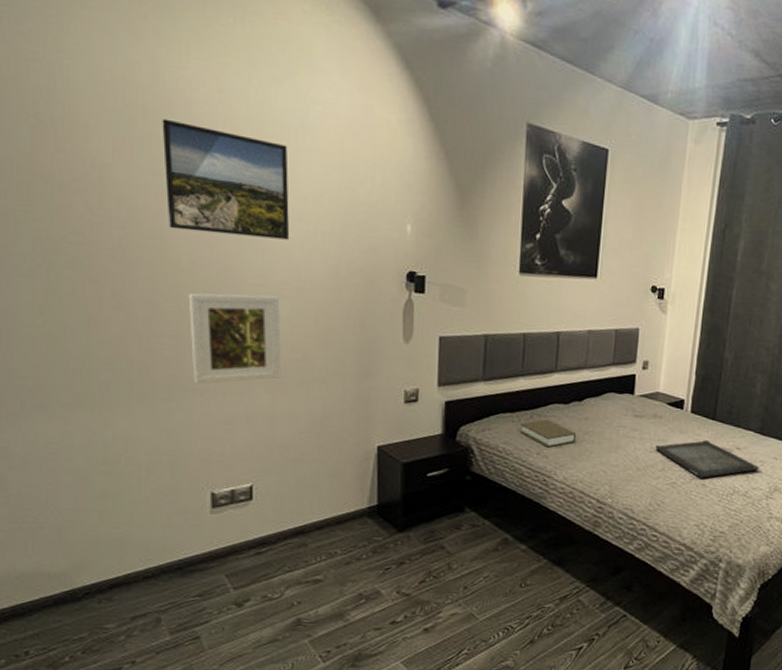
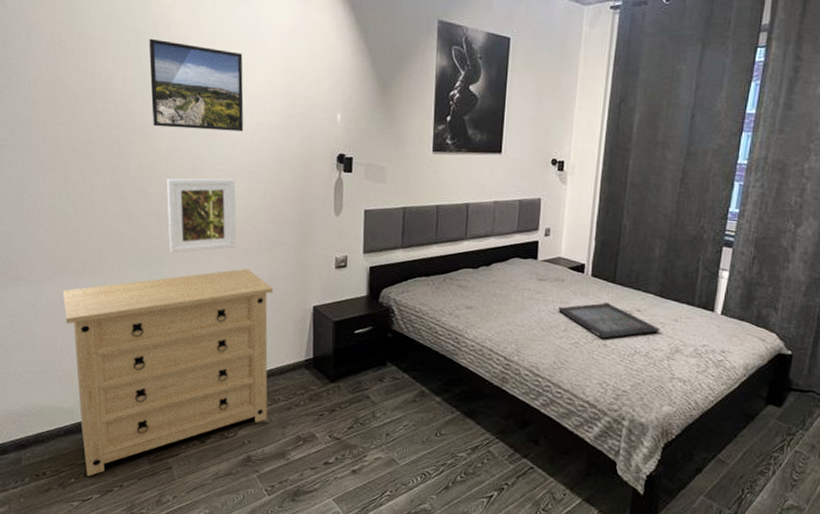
dresser: none [47,403,329,653] -> present [62,268,274,477]
book: present [520,419,577,448] -> none [435,283,485,309]

